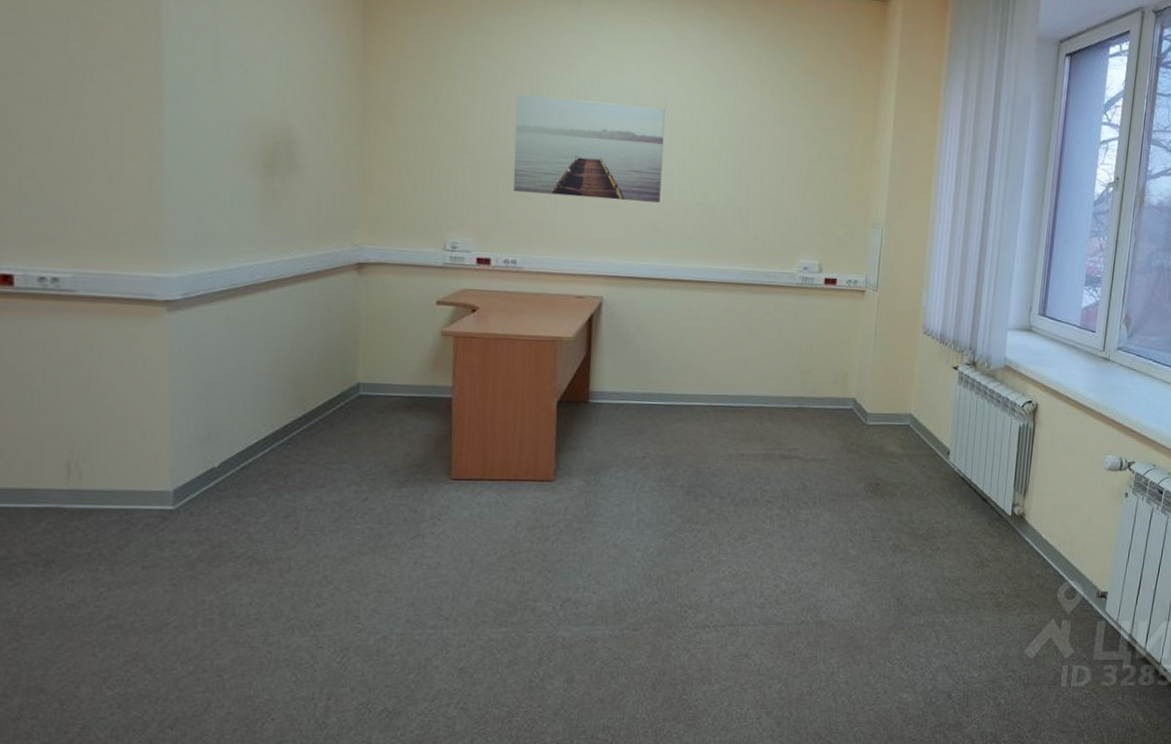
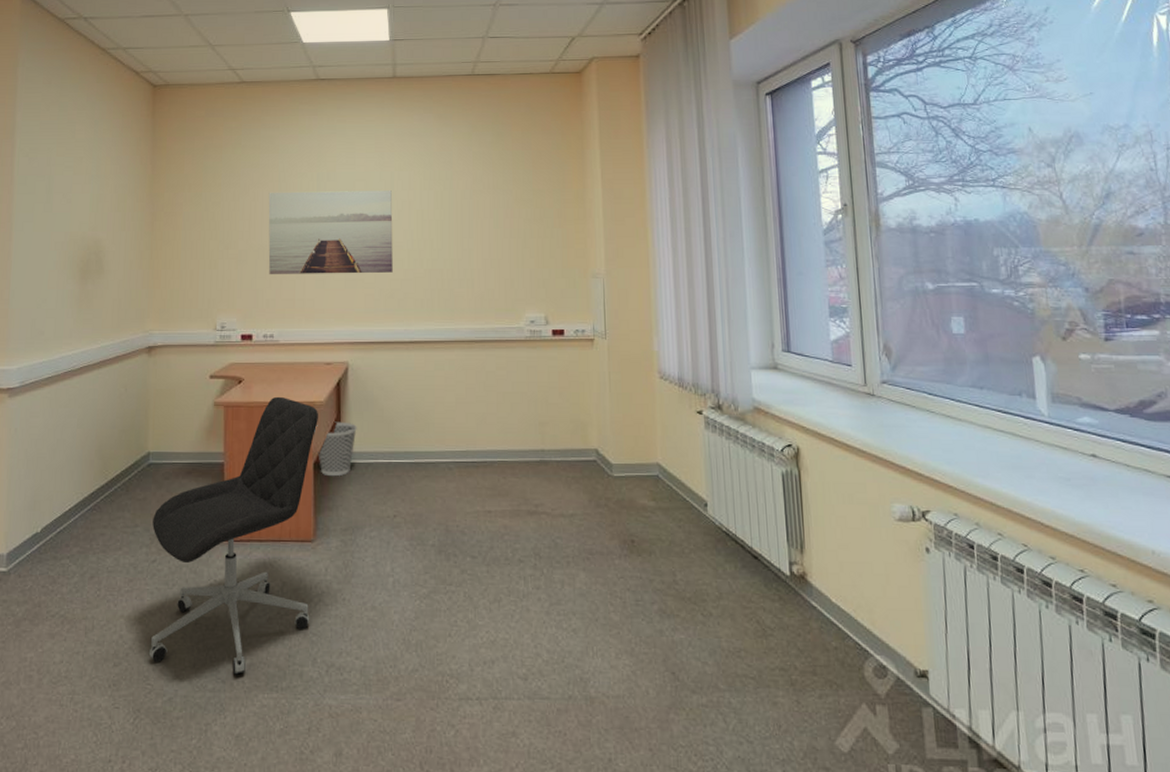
office chair: none [358,329,565,613] -> present [148,396,318,676]
wastebasket: none [559,359,609,417] -> present [314,421,357,477]

